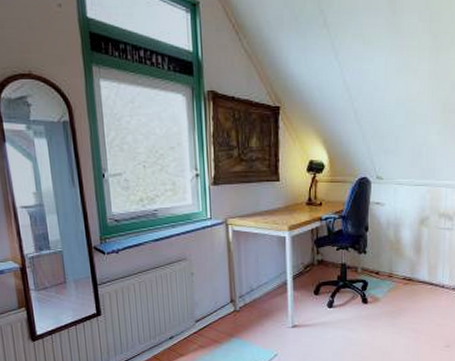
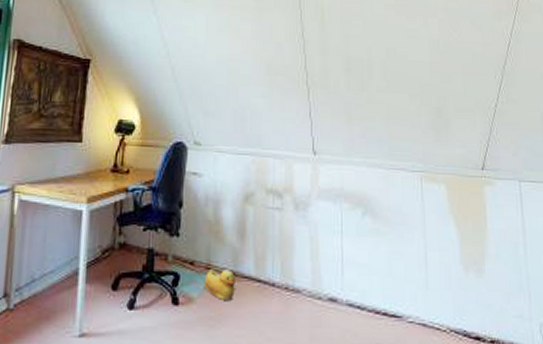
rubber duck: none [387,277,412,300] -> present [204,269,235,302]

